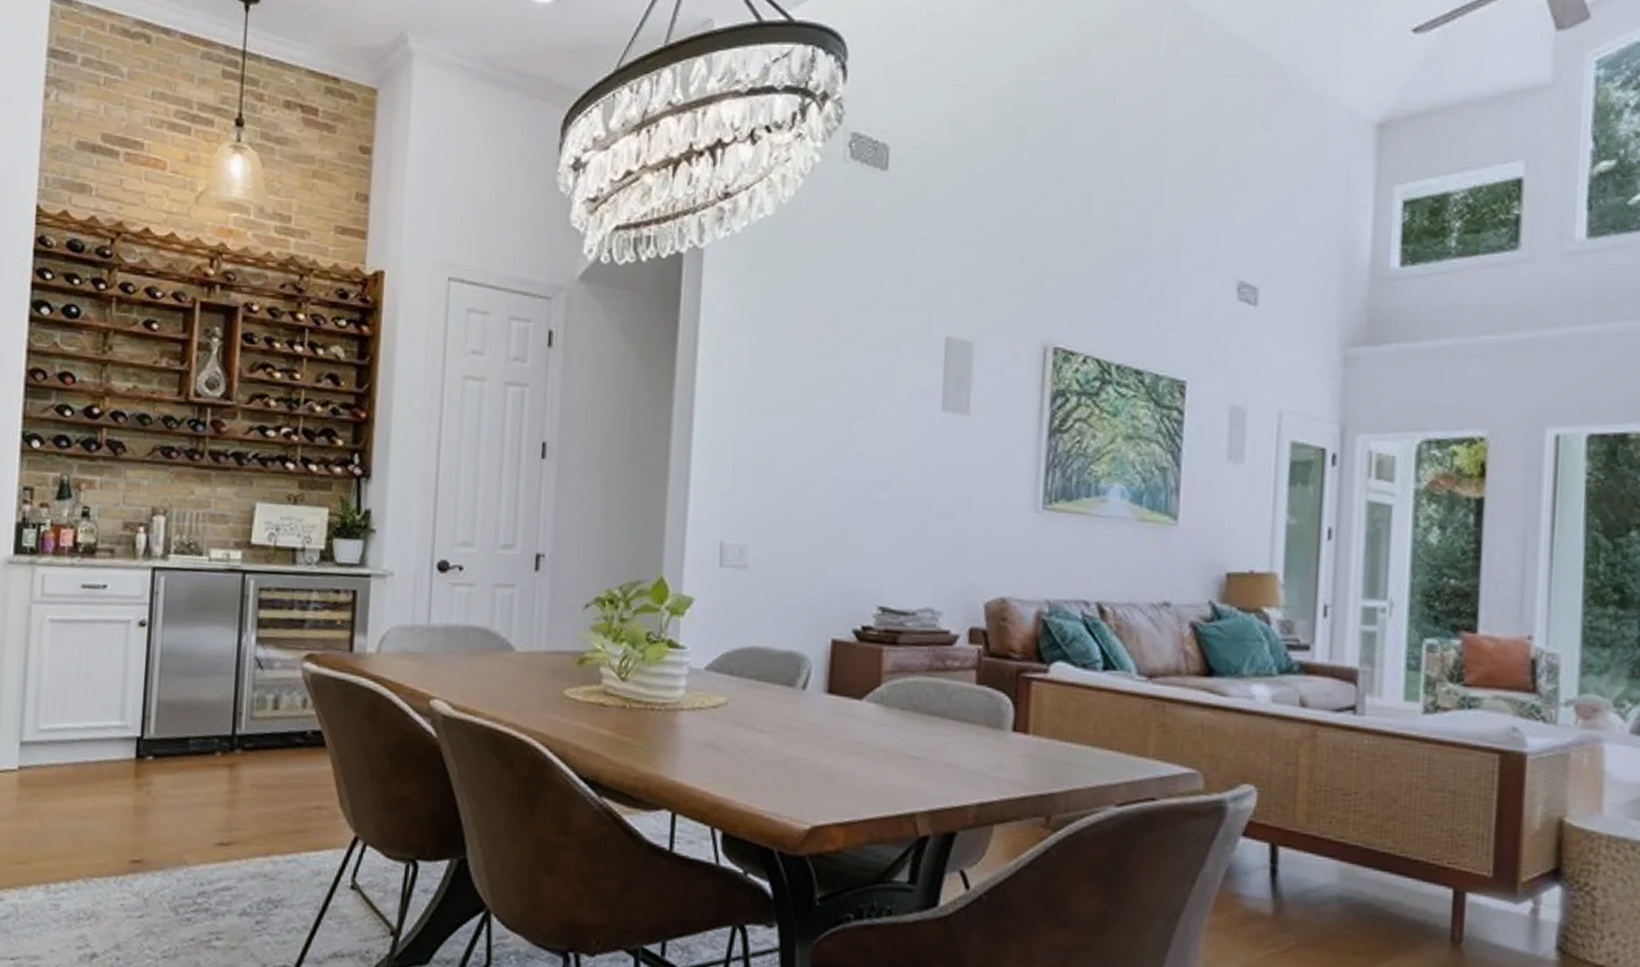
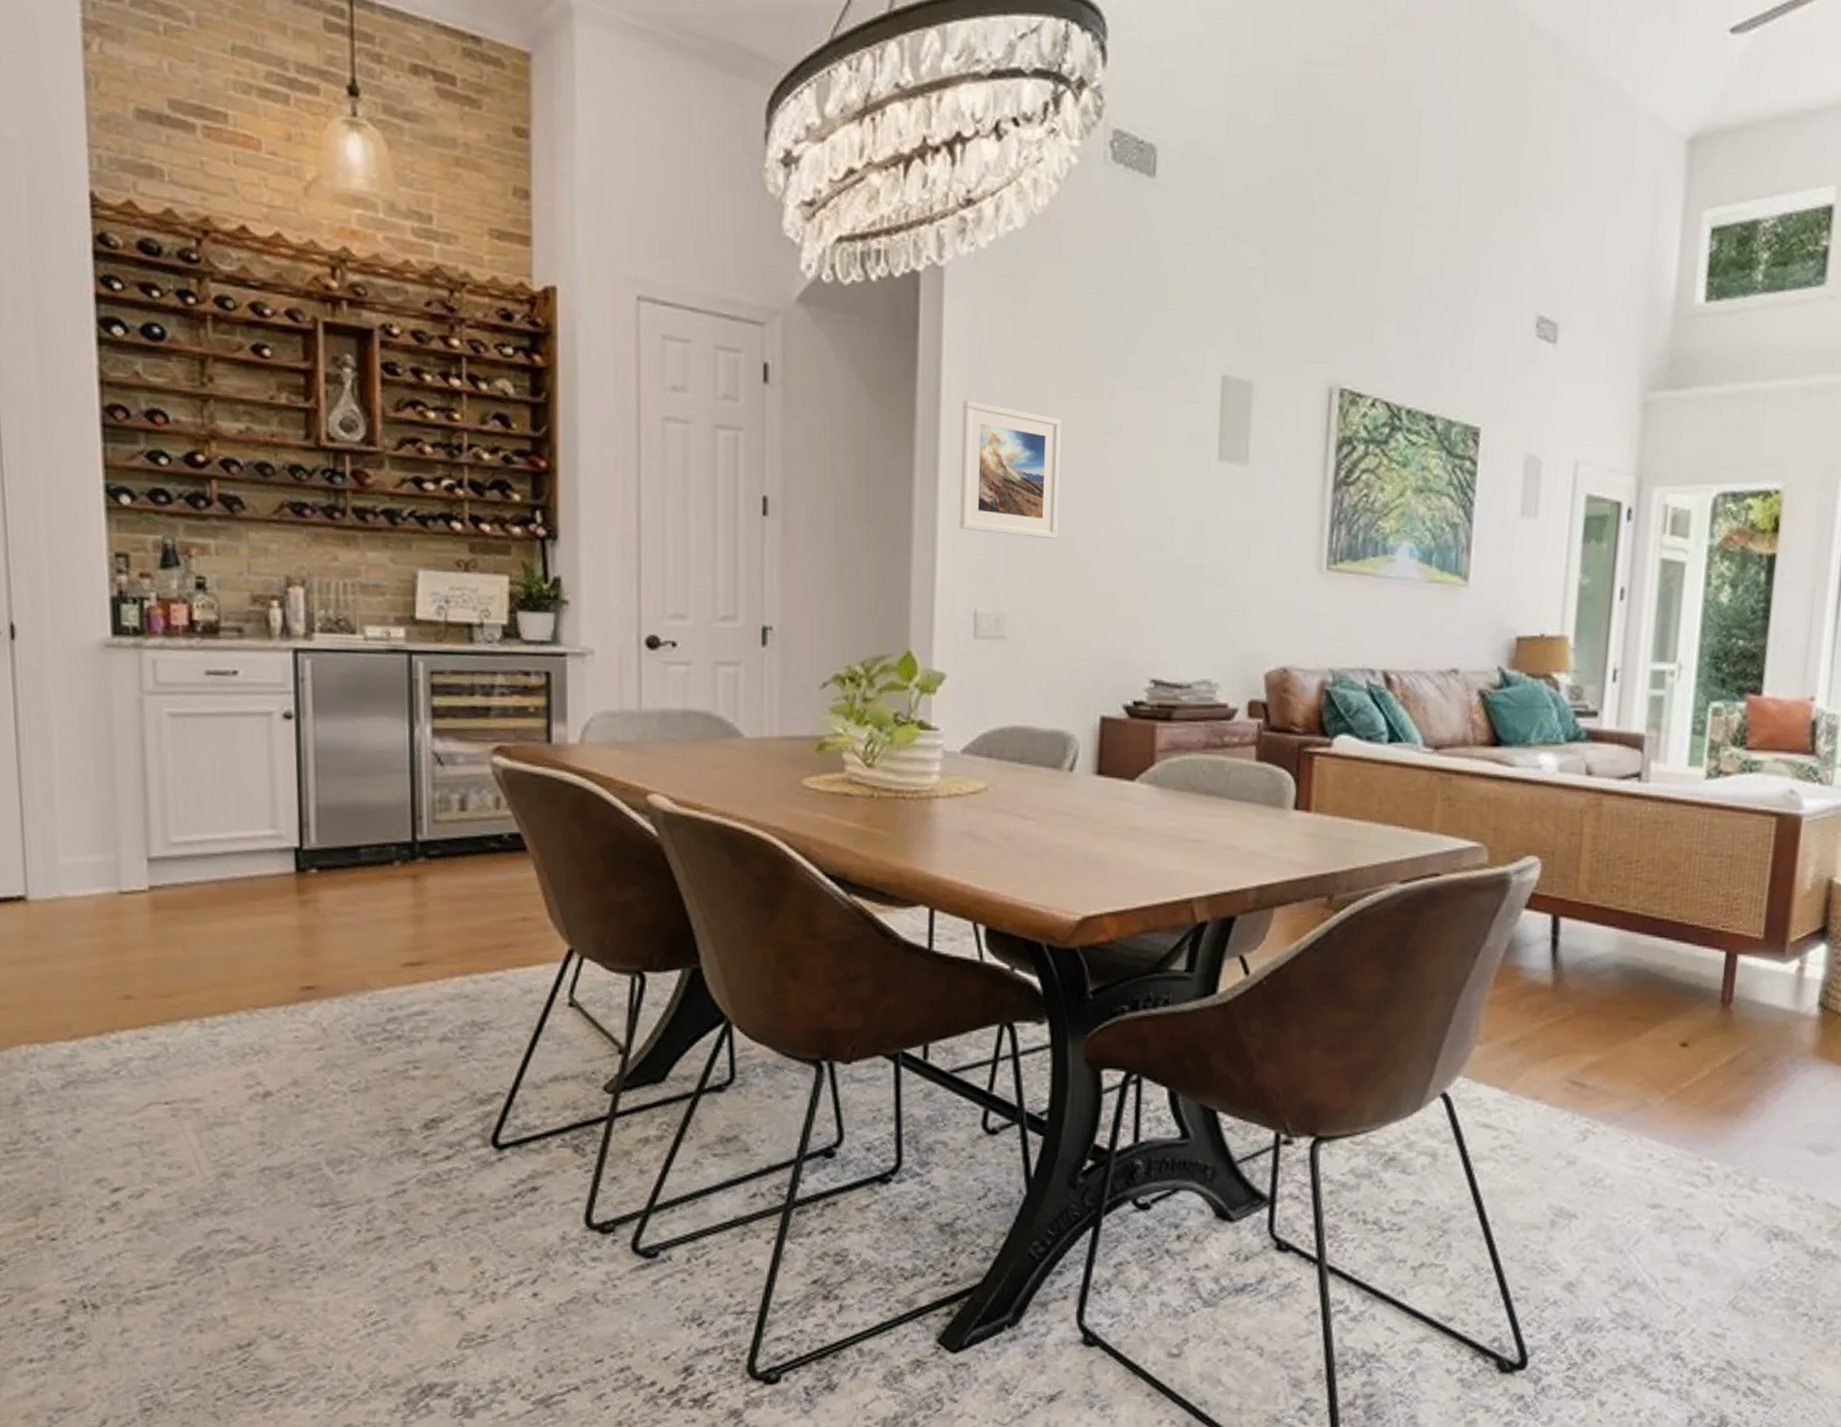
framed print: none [709,360,802,480] -> present [959,400,1061,539]

